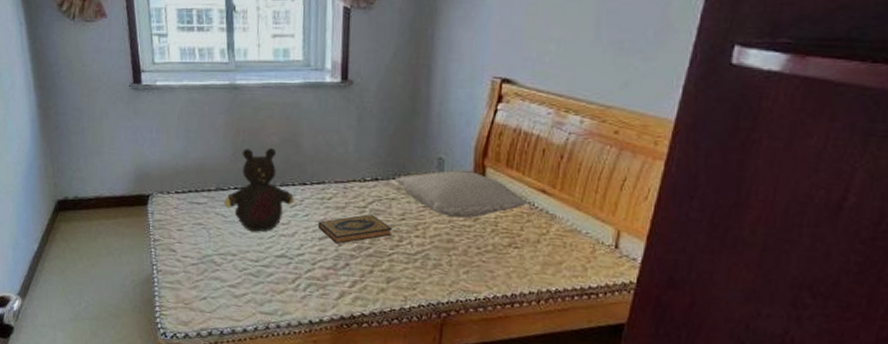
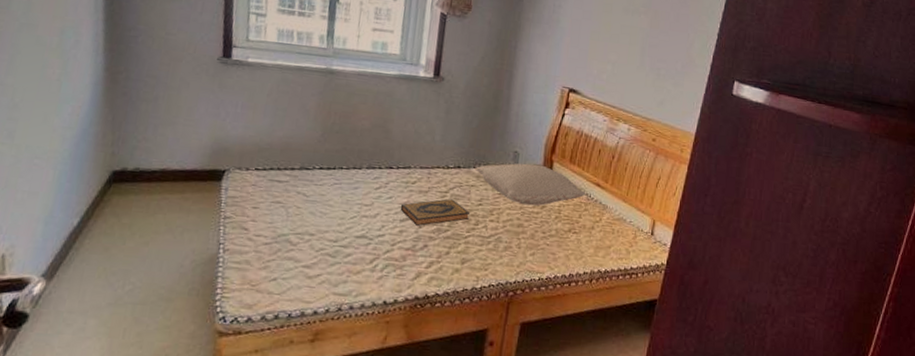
teddy bear: present [223,148,295,232] -> none [306,131,381,212]

